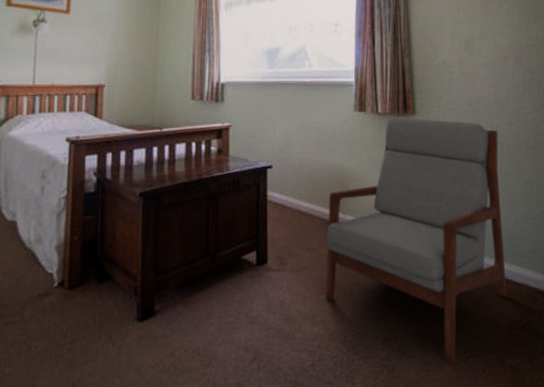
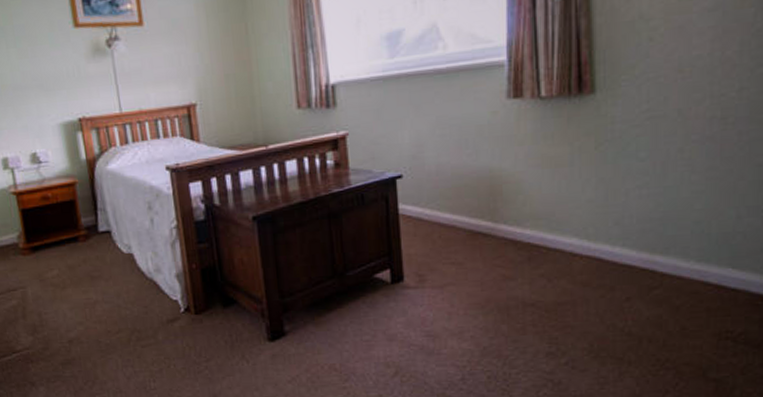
armchair: present [326,117,507,364] -> none [474,94,721,378]

